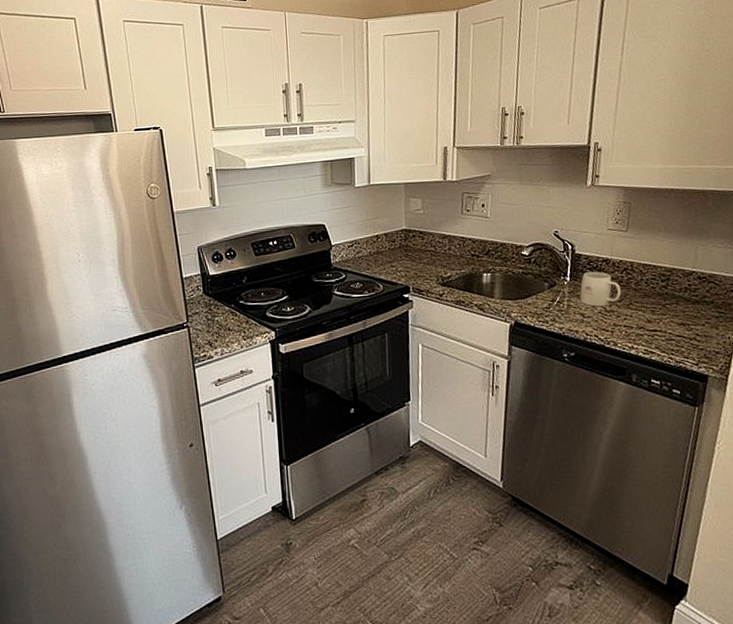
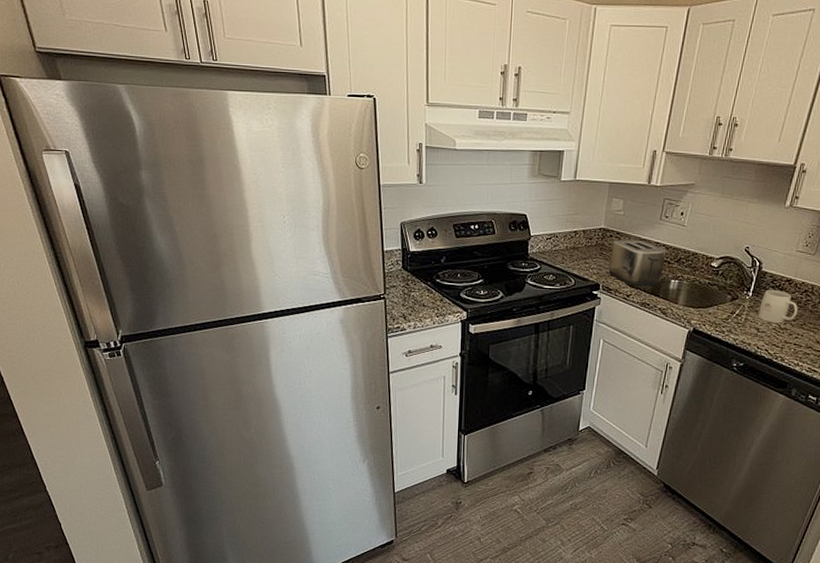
toaster: none [416,236,474,285] -> present [608,239,666,287]

